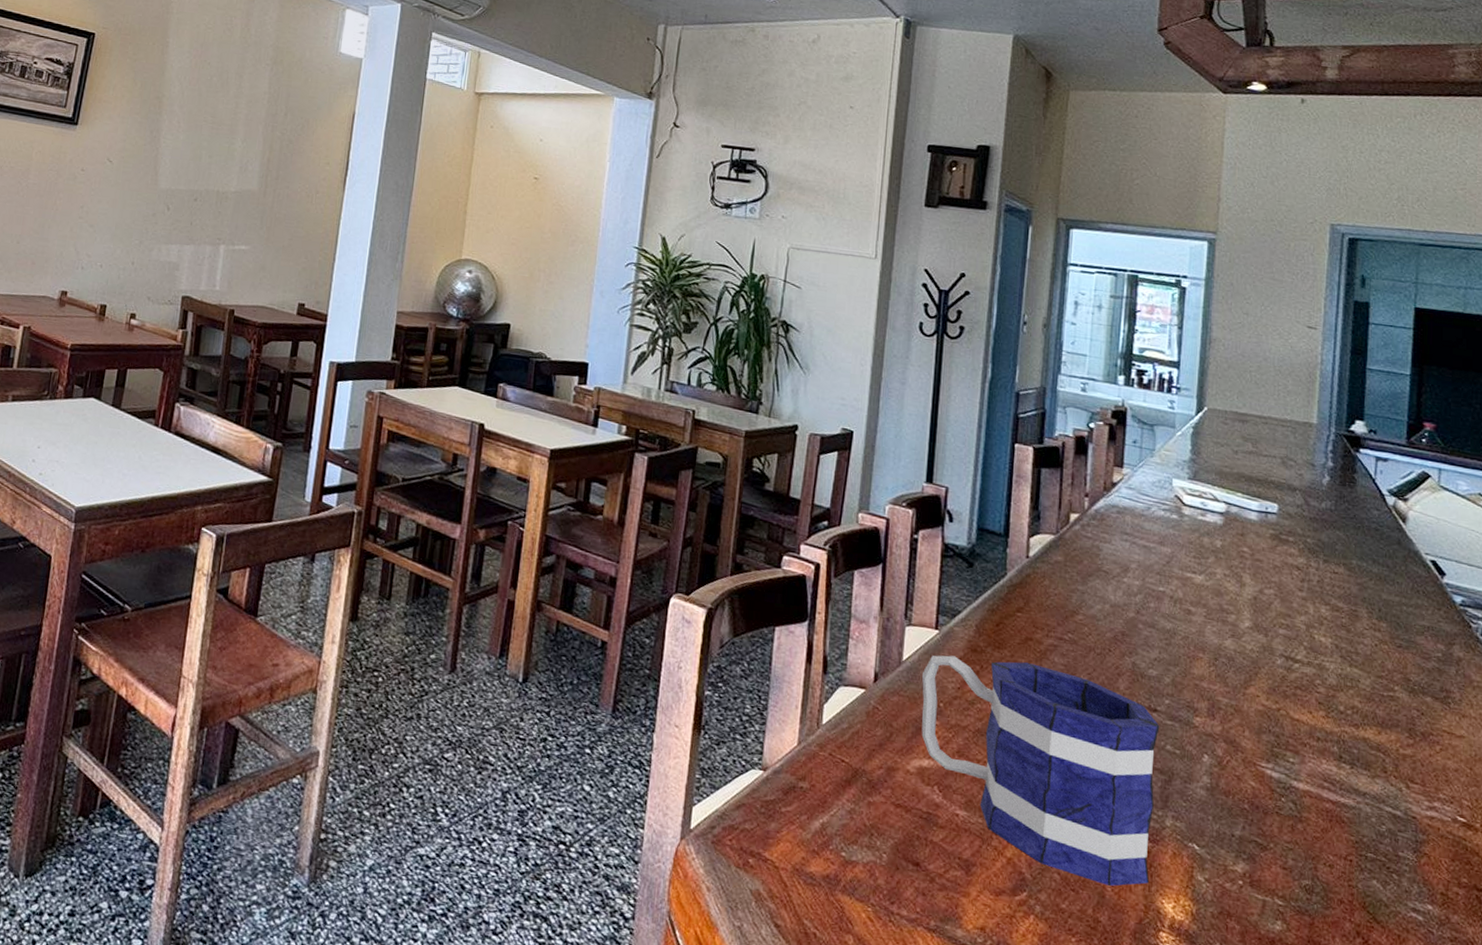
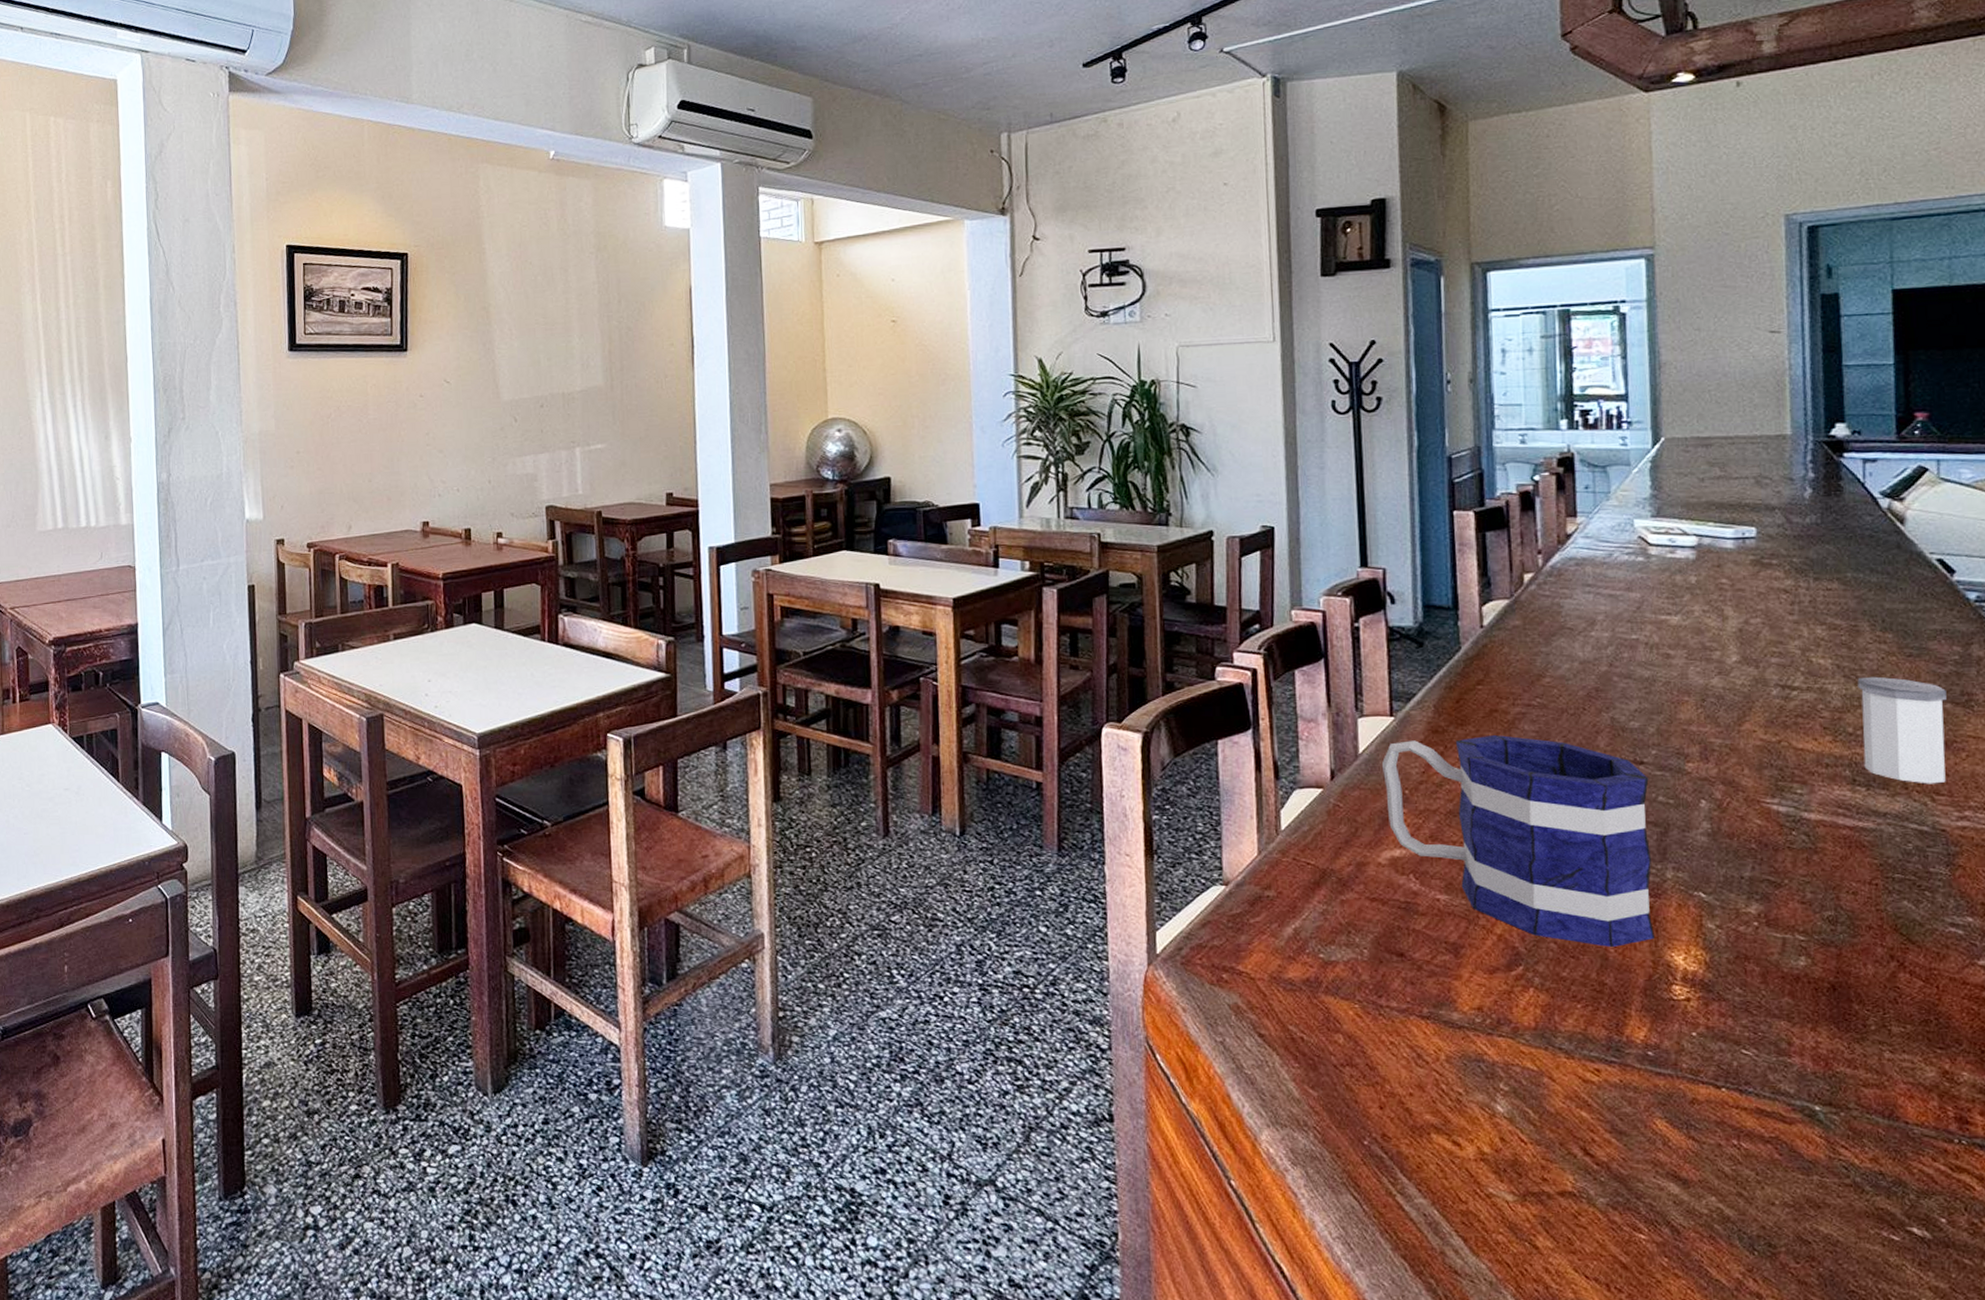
salt shaker: none [1351,660,1428,772] -> present [1857,676,1947,784]

